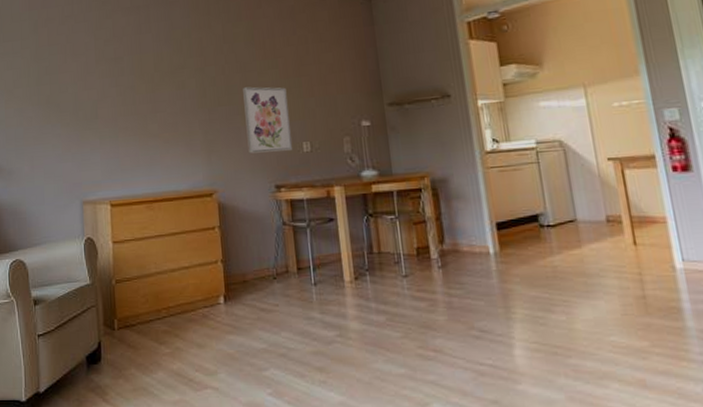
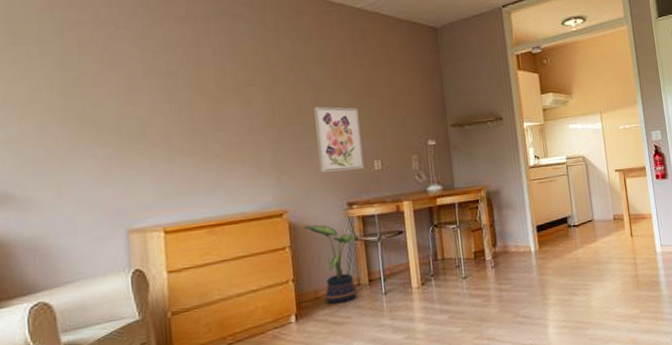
potted plant: none [232,206,287,290] -> present [303,224,358,304]

